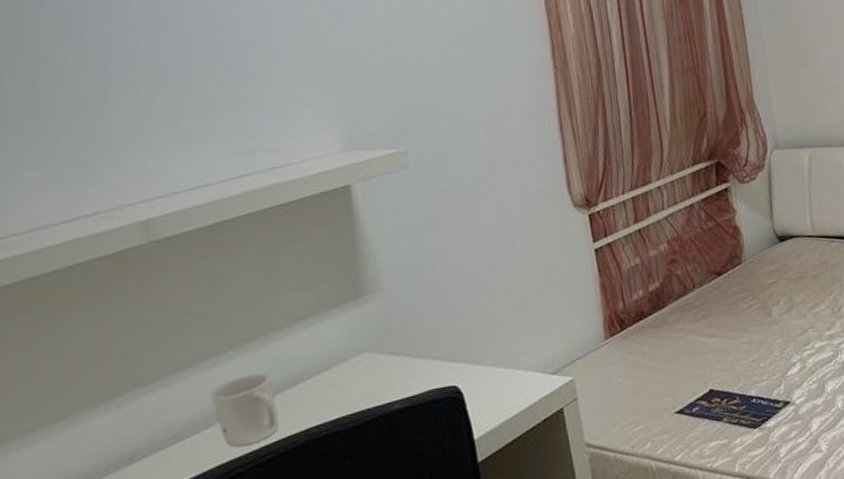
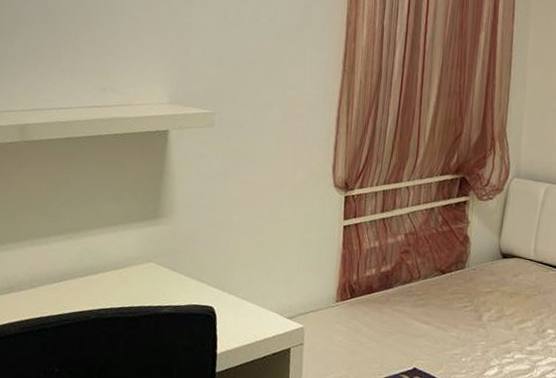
mug: present [210,373,279,447] -> none [38,256,82,309]

